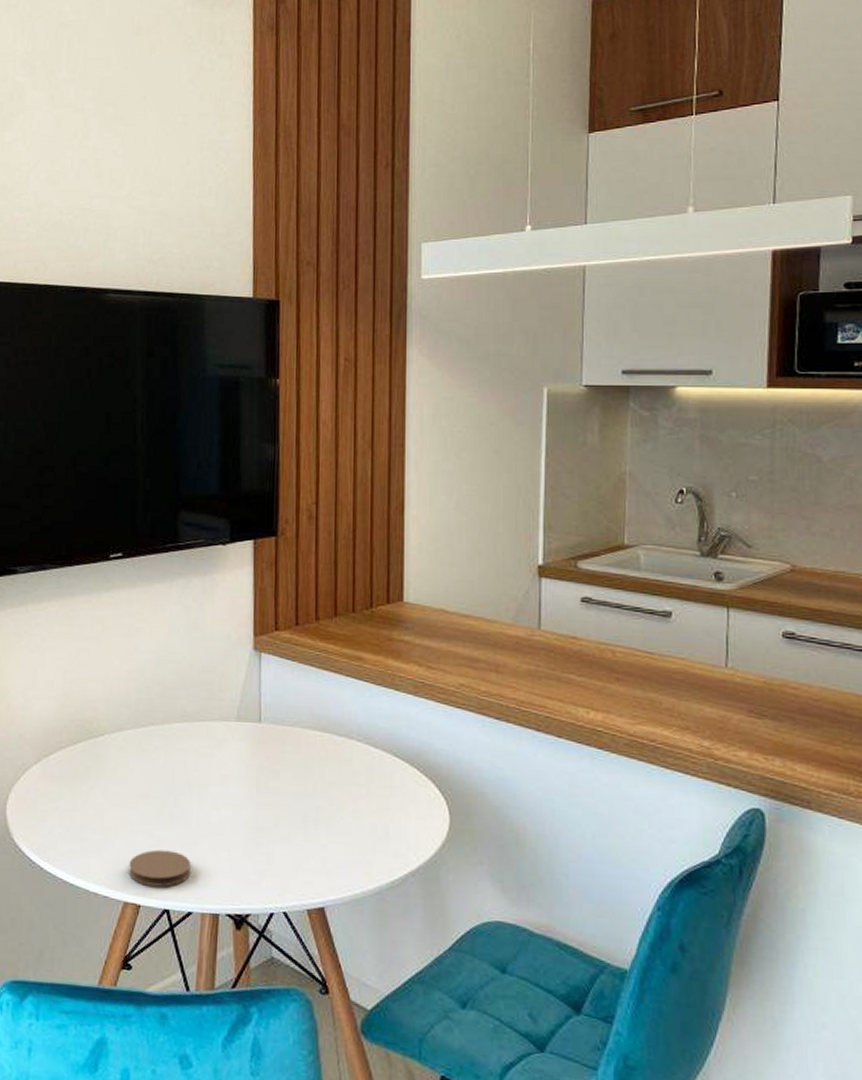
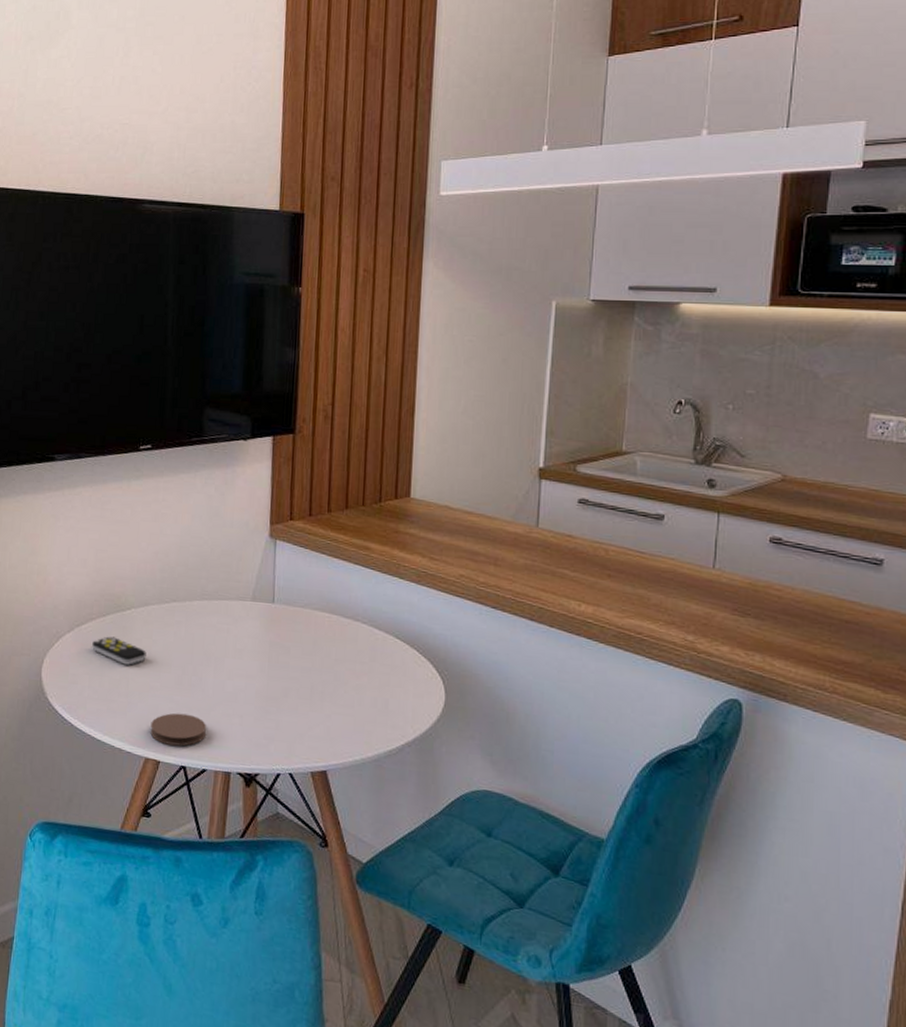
remote control: none [62,766,123,798] -> present [92,636,147,665]

